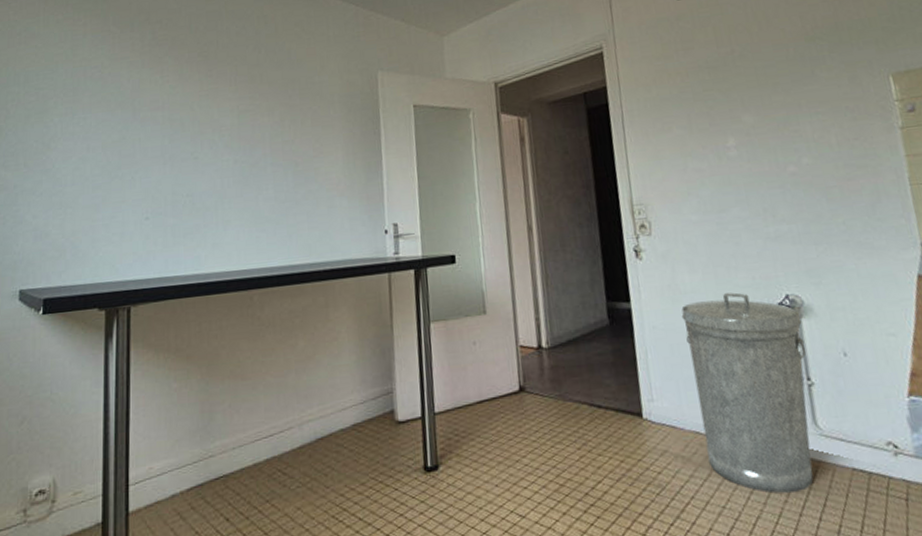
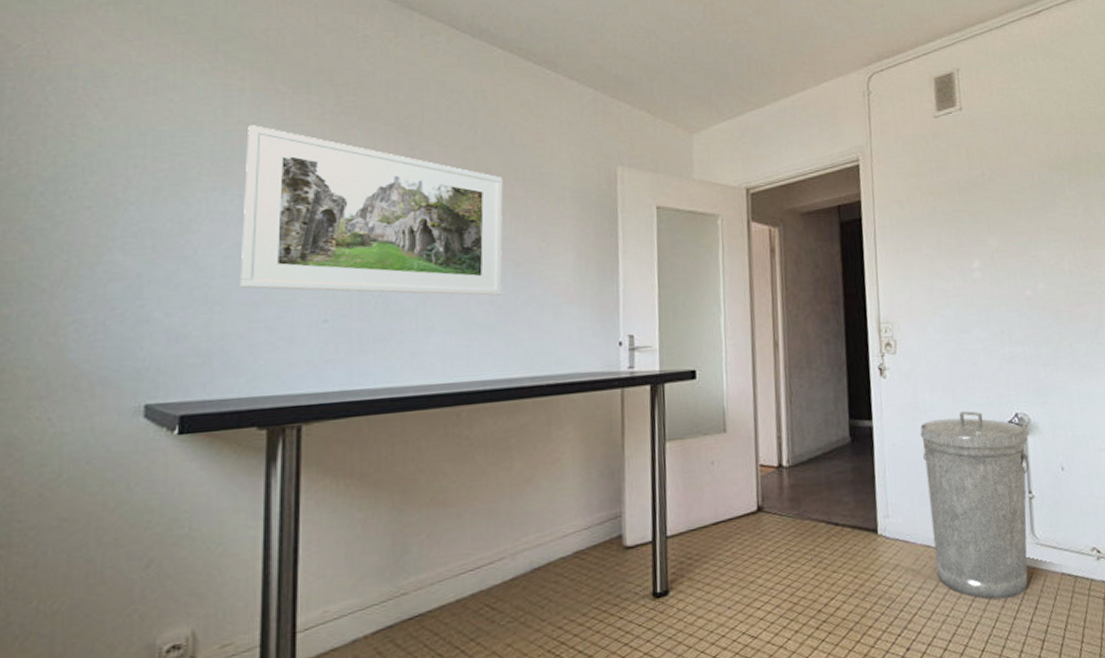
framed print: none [84,61,284,194] -> present [239,125,503,296]

